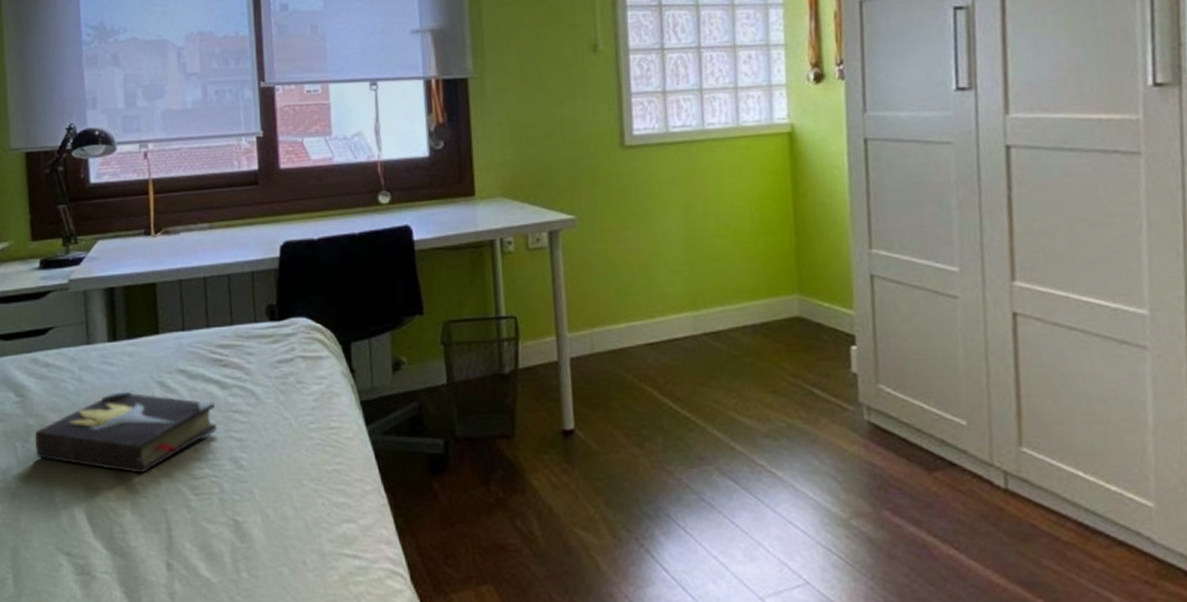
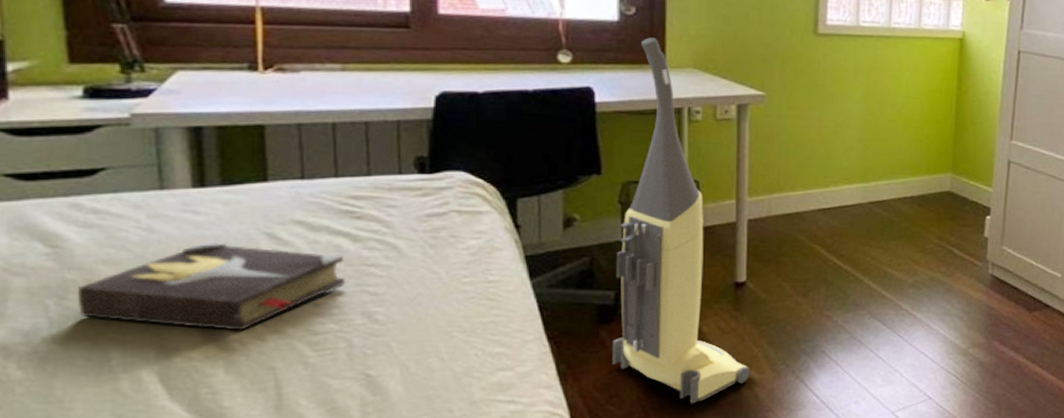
vacuum cleaner: none [442,170,589,571] -> present [612,38,750,404]

